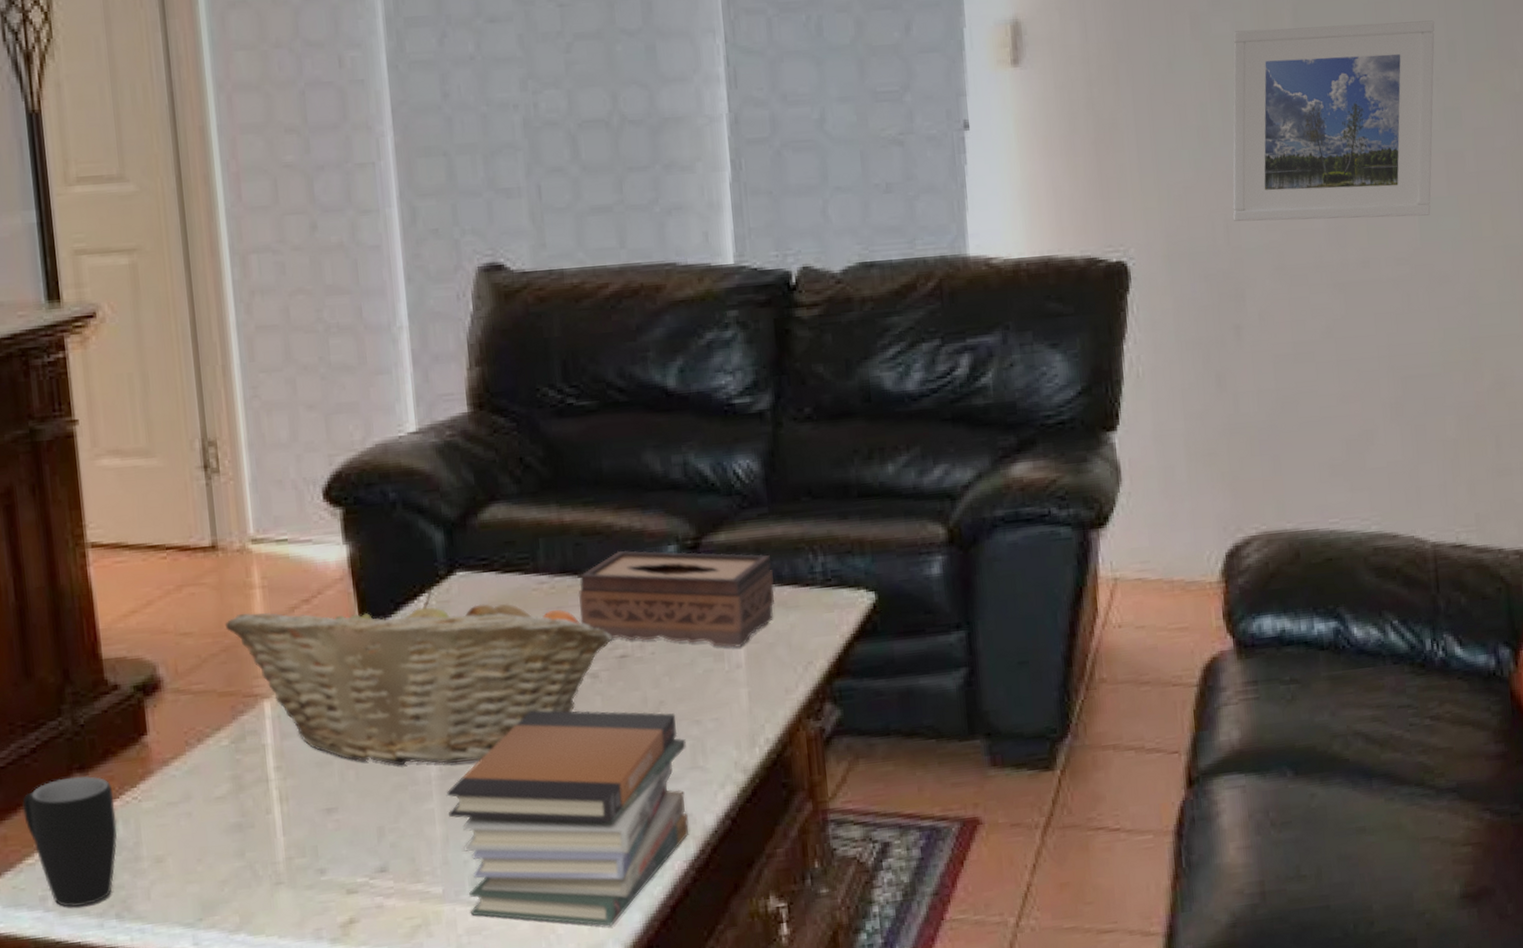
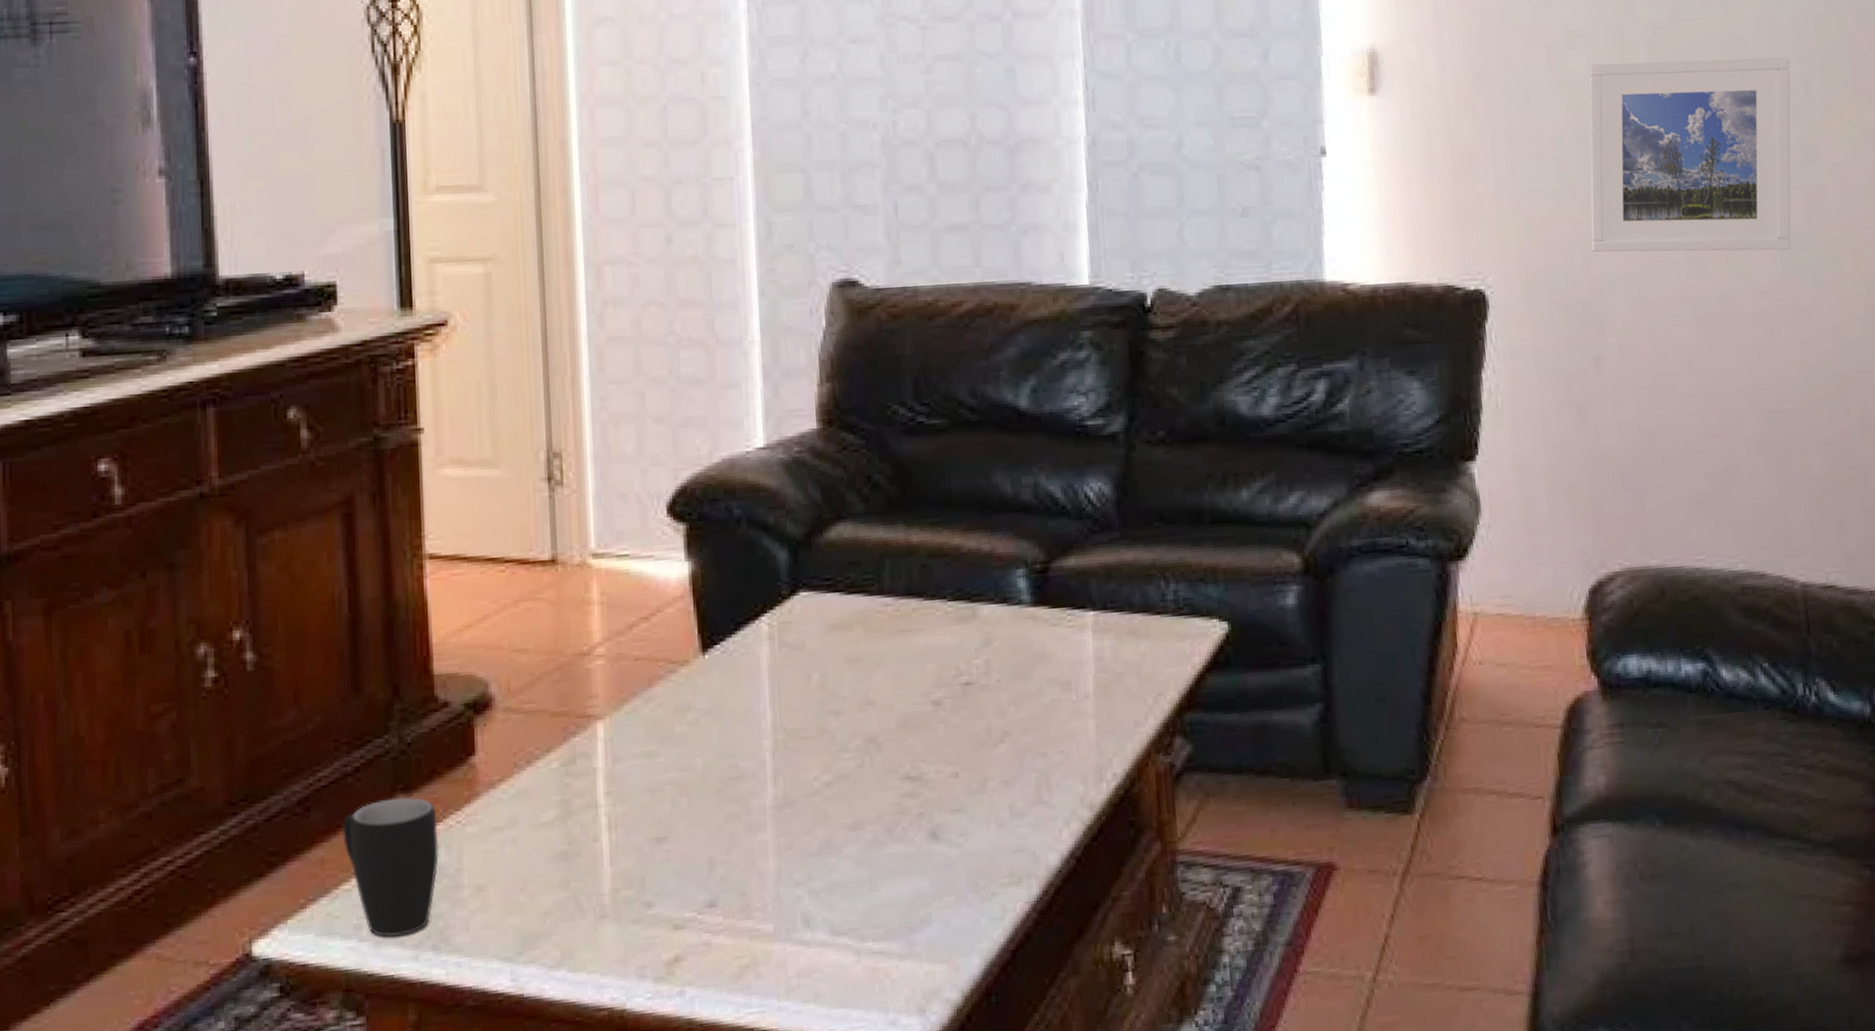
fruit basket: present [224,588,613,766] -> none [560,608,958,794]
book stack: present [446,710,689,926] -> none [780,738,1032,971]
tissue box: present [578,550,774,648] -> none [923,573,1125,677]

